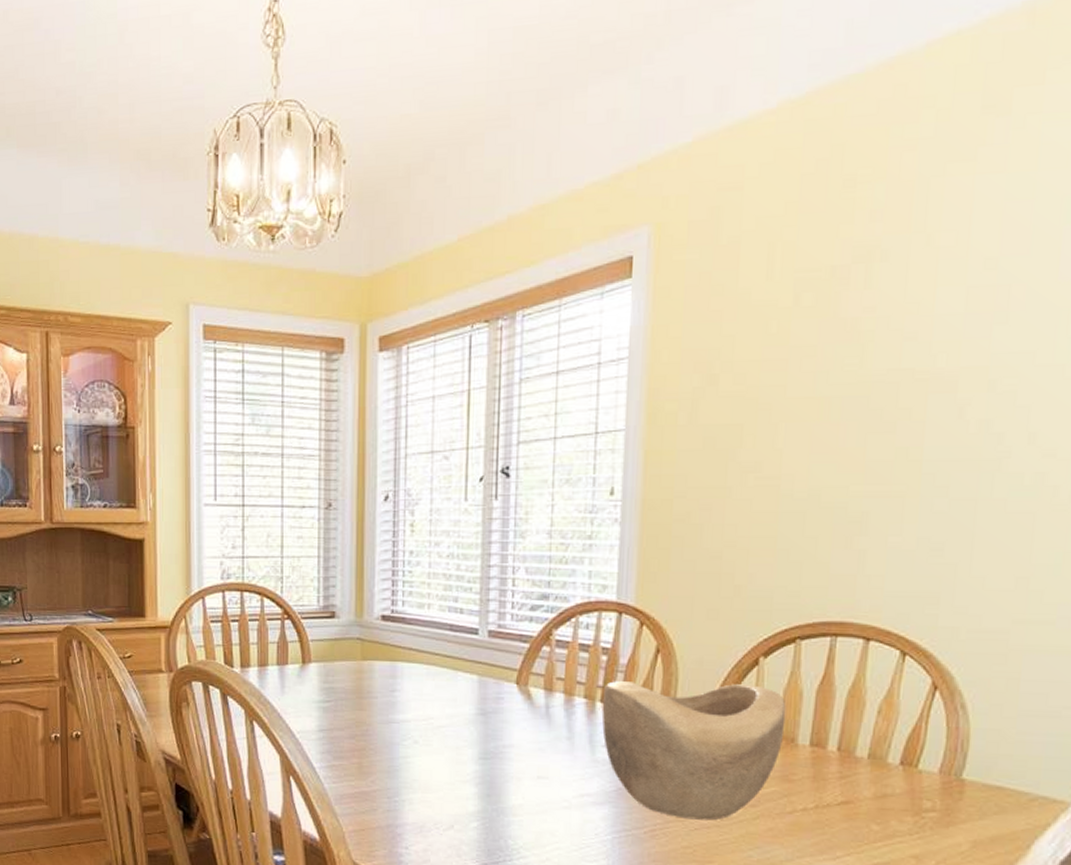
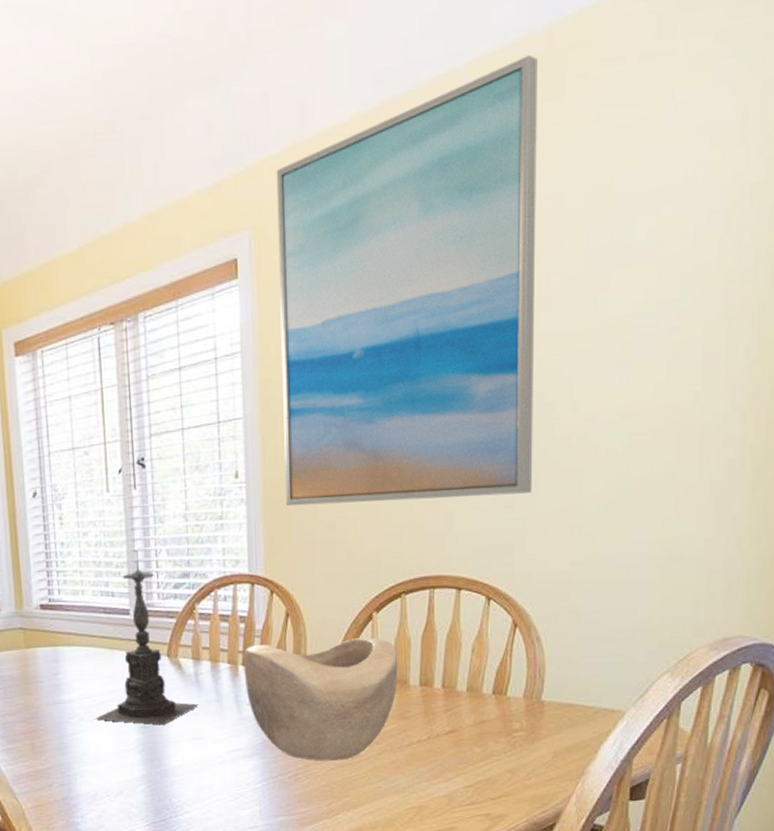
candle holder: none [429,566,547,758] -> present [94,551,199,725]
wall art: none [666,33,1014,536] -> present [276,54,538,507]

